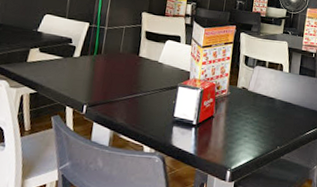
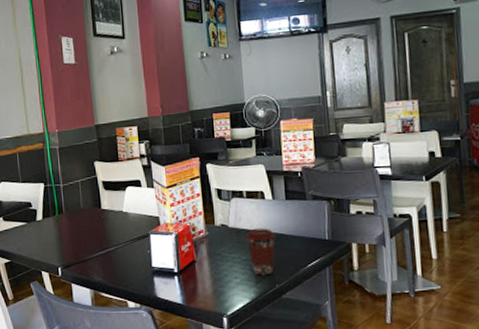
coffee cup: none [260,95,286,138] -> present [245,228,276,276]

